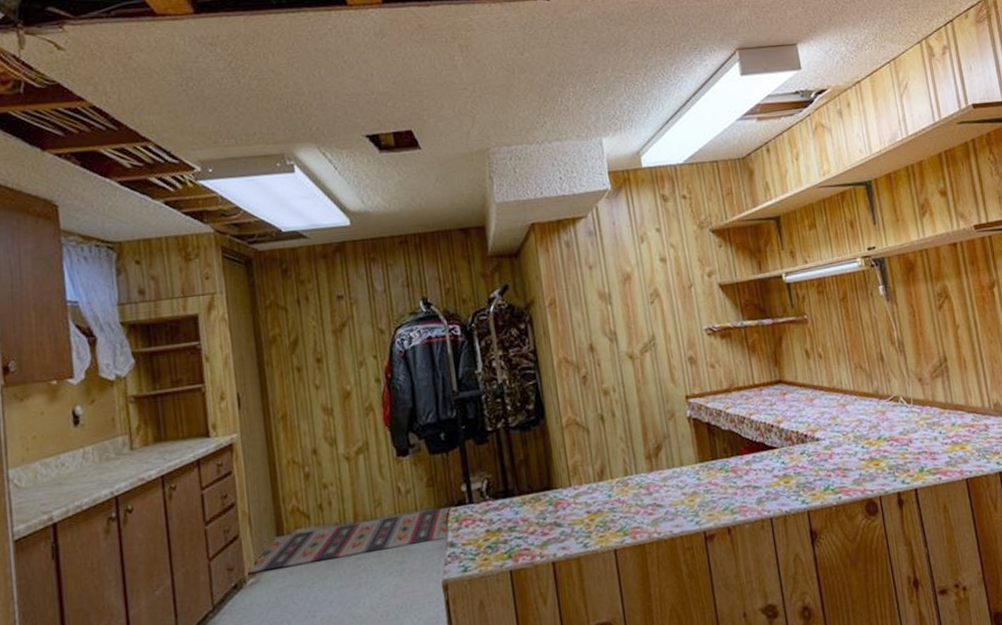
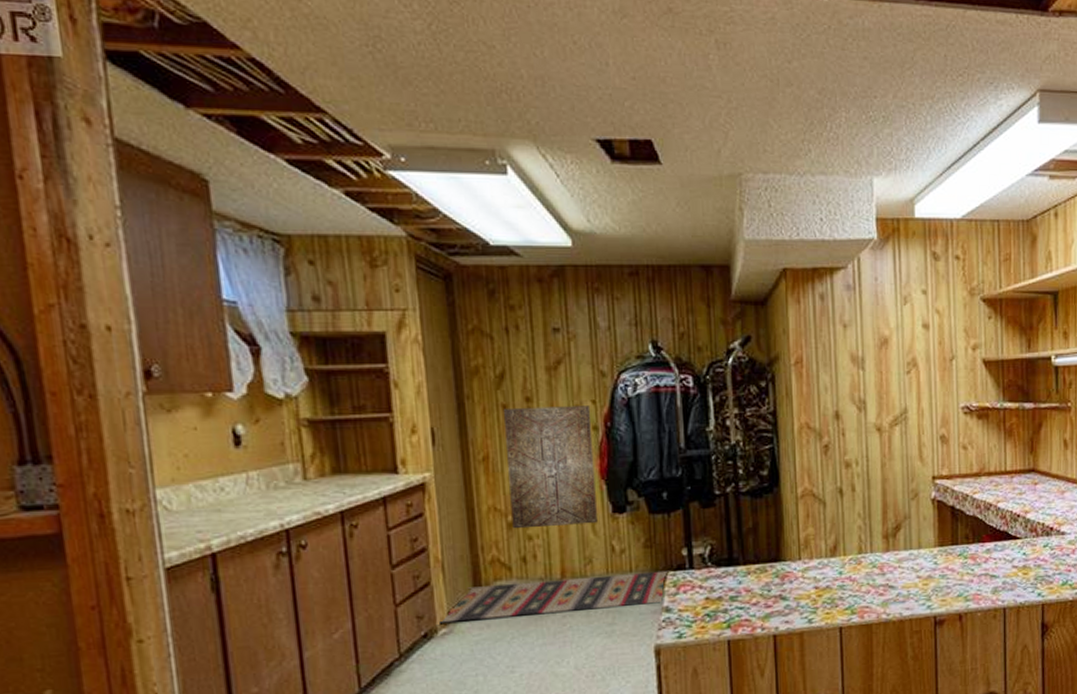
wall art: none [297,361,384,479] -> present [503,406,597,529]

